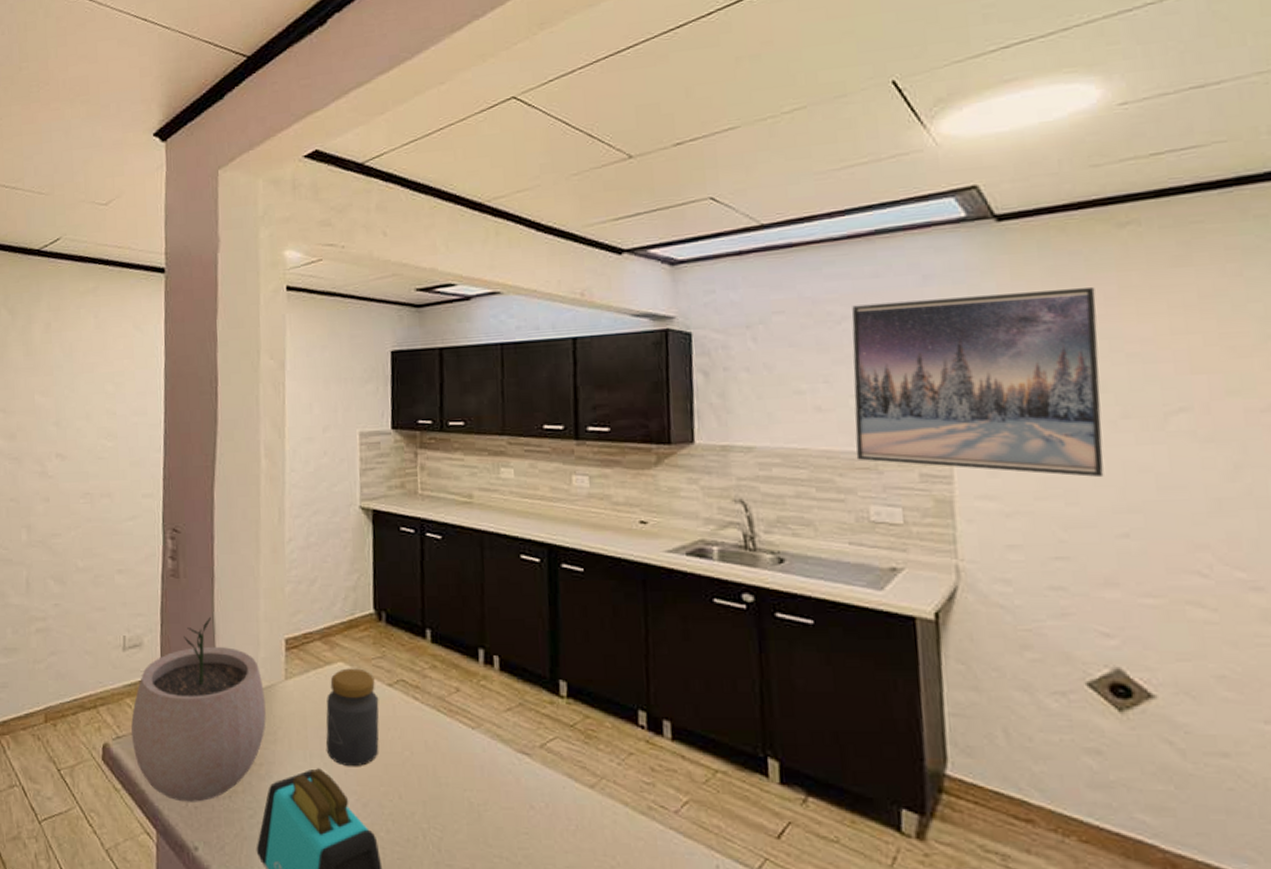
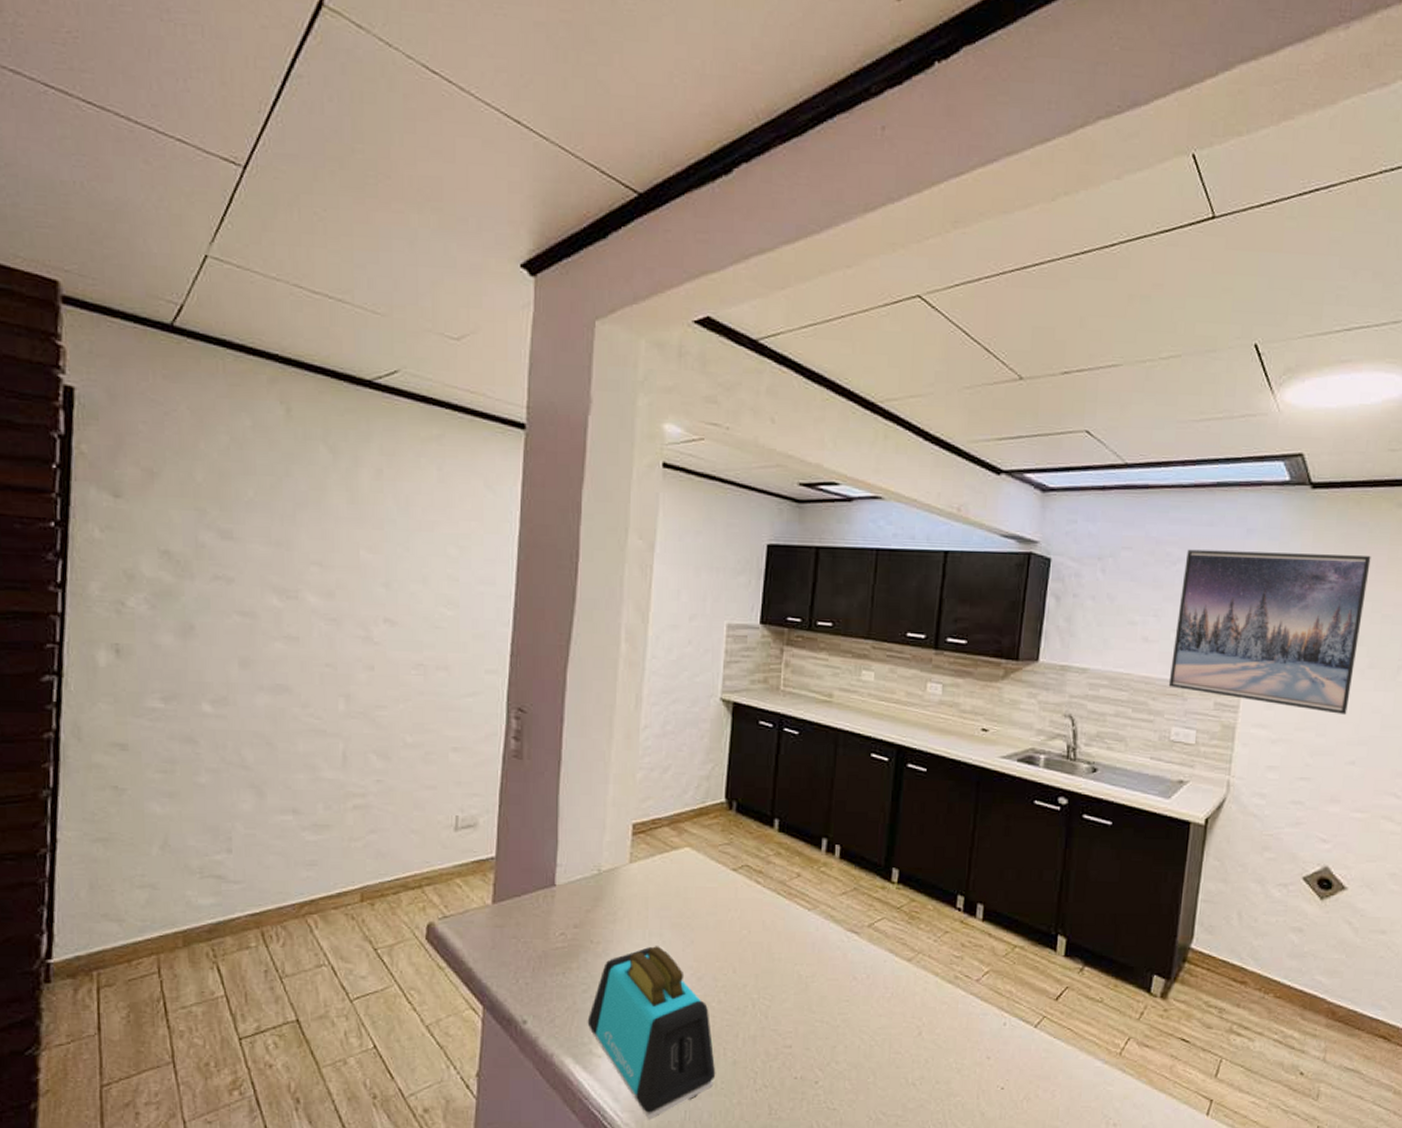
plant pot: present [131,616,266,802] -> none [461,799,607,979]
jar: present [326,668,379,767] -> none [665,853,722,945]

